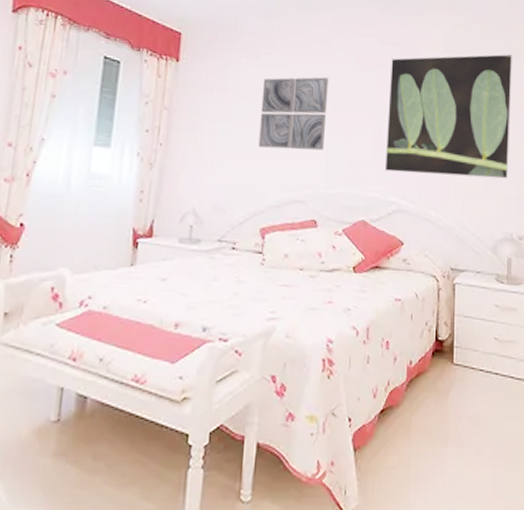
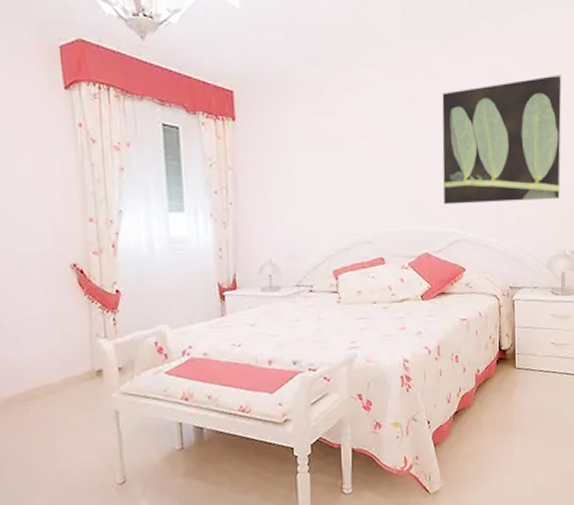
wall art: present [258,77,329,151] -> none [319,120,384,195]

